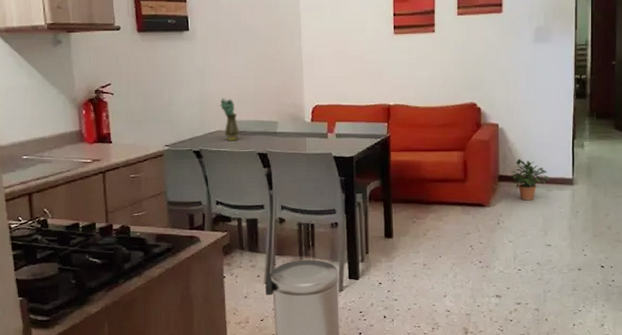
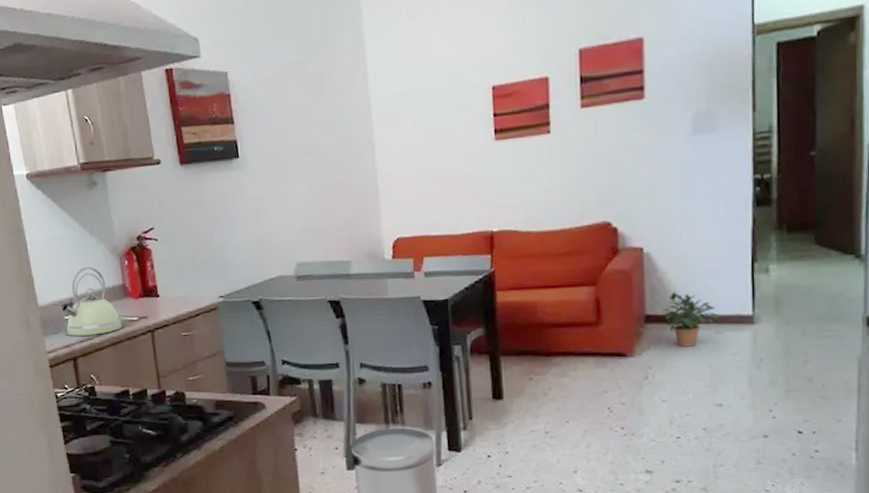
kettle: none [19,114,78,175] -> present [60,267,124,337]
vase: present [219,97,240,141] -> none [280,235,306,288]

